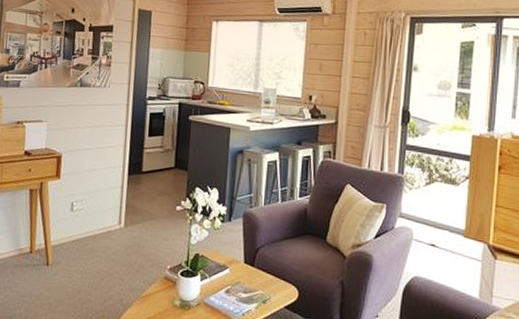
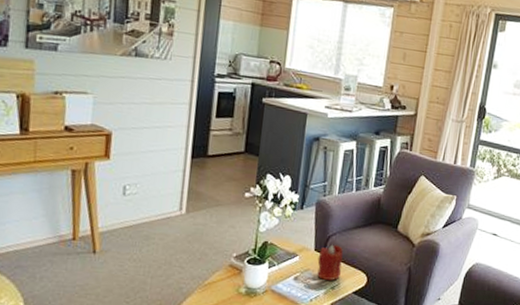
candle: none [247,256,272,295] -> present [317,244,343,282]

